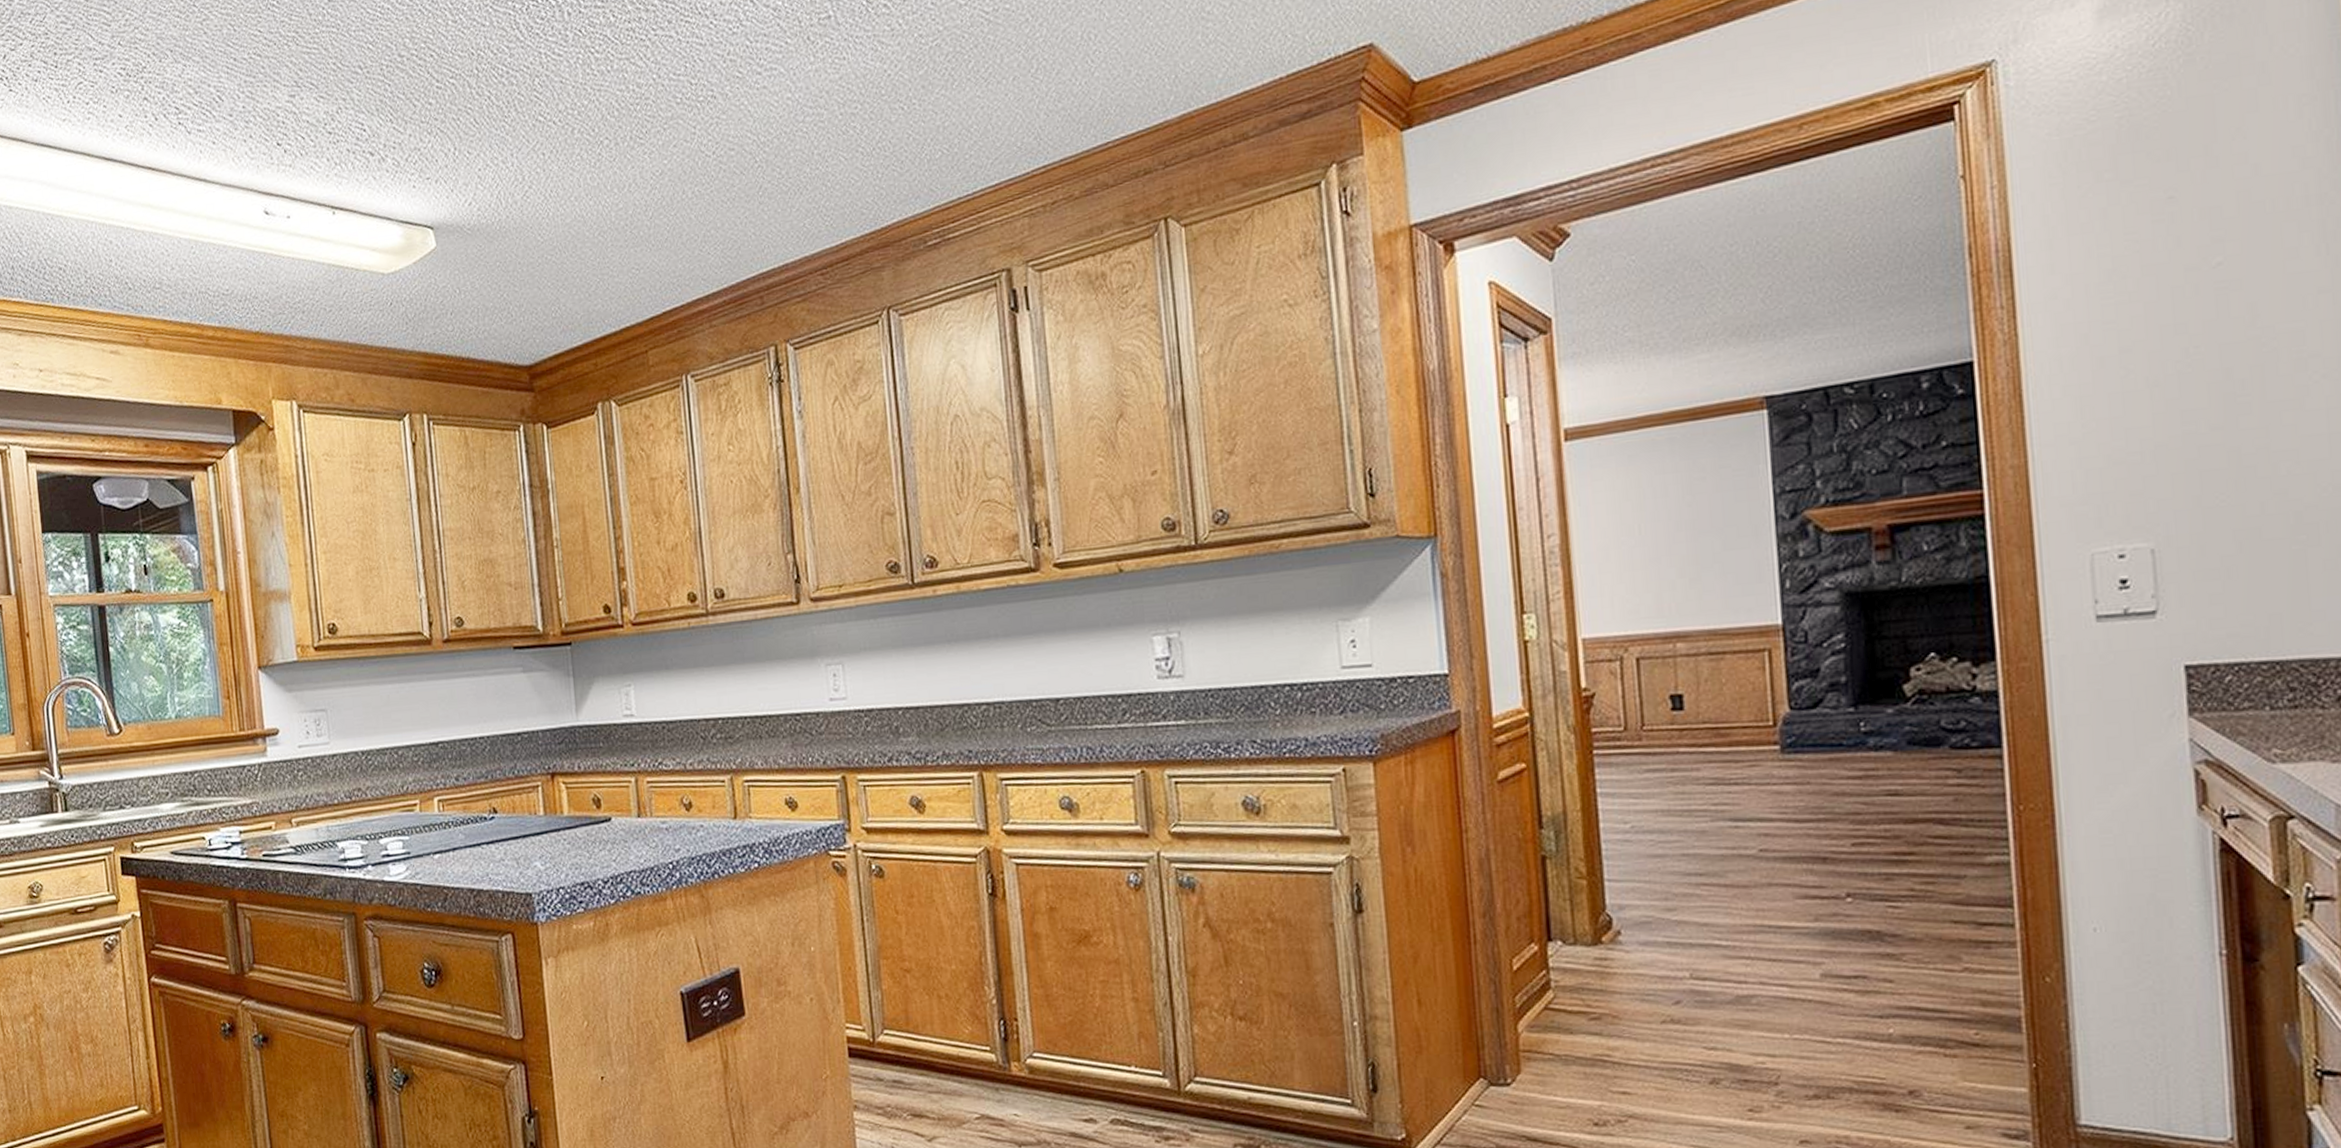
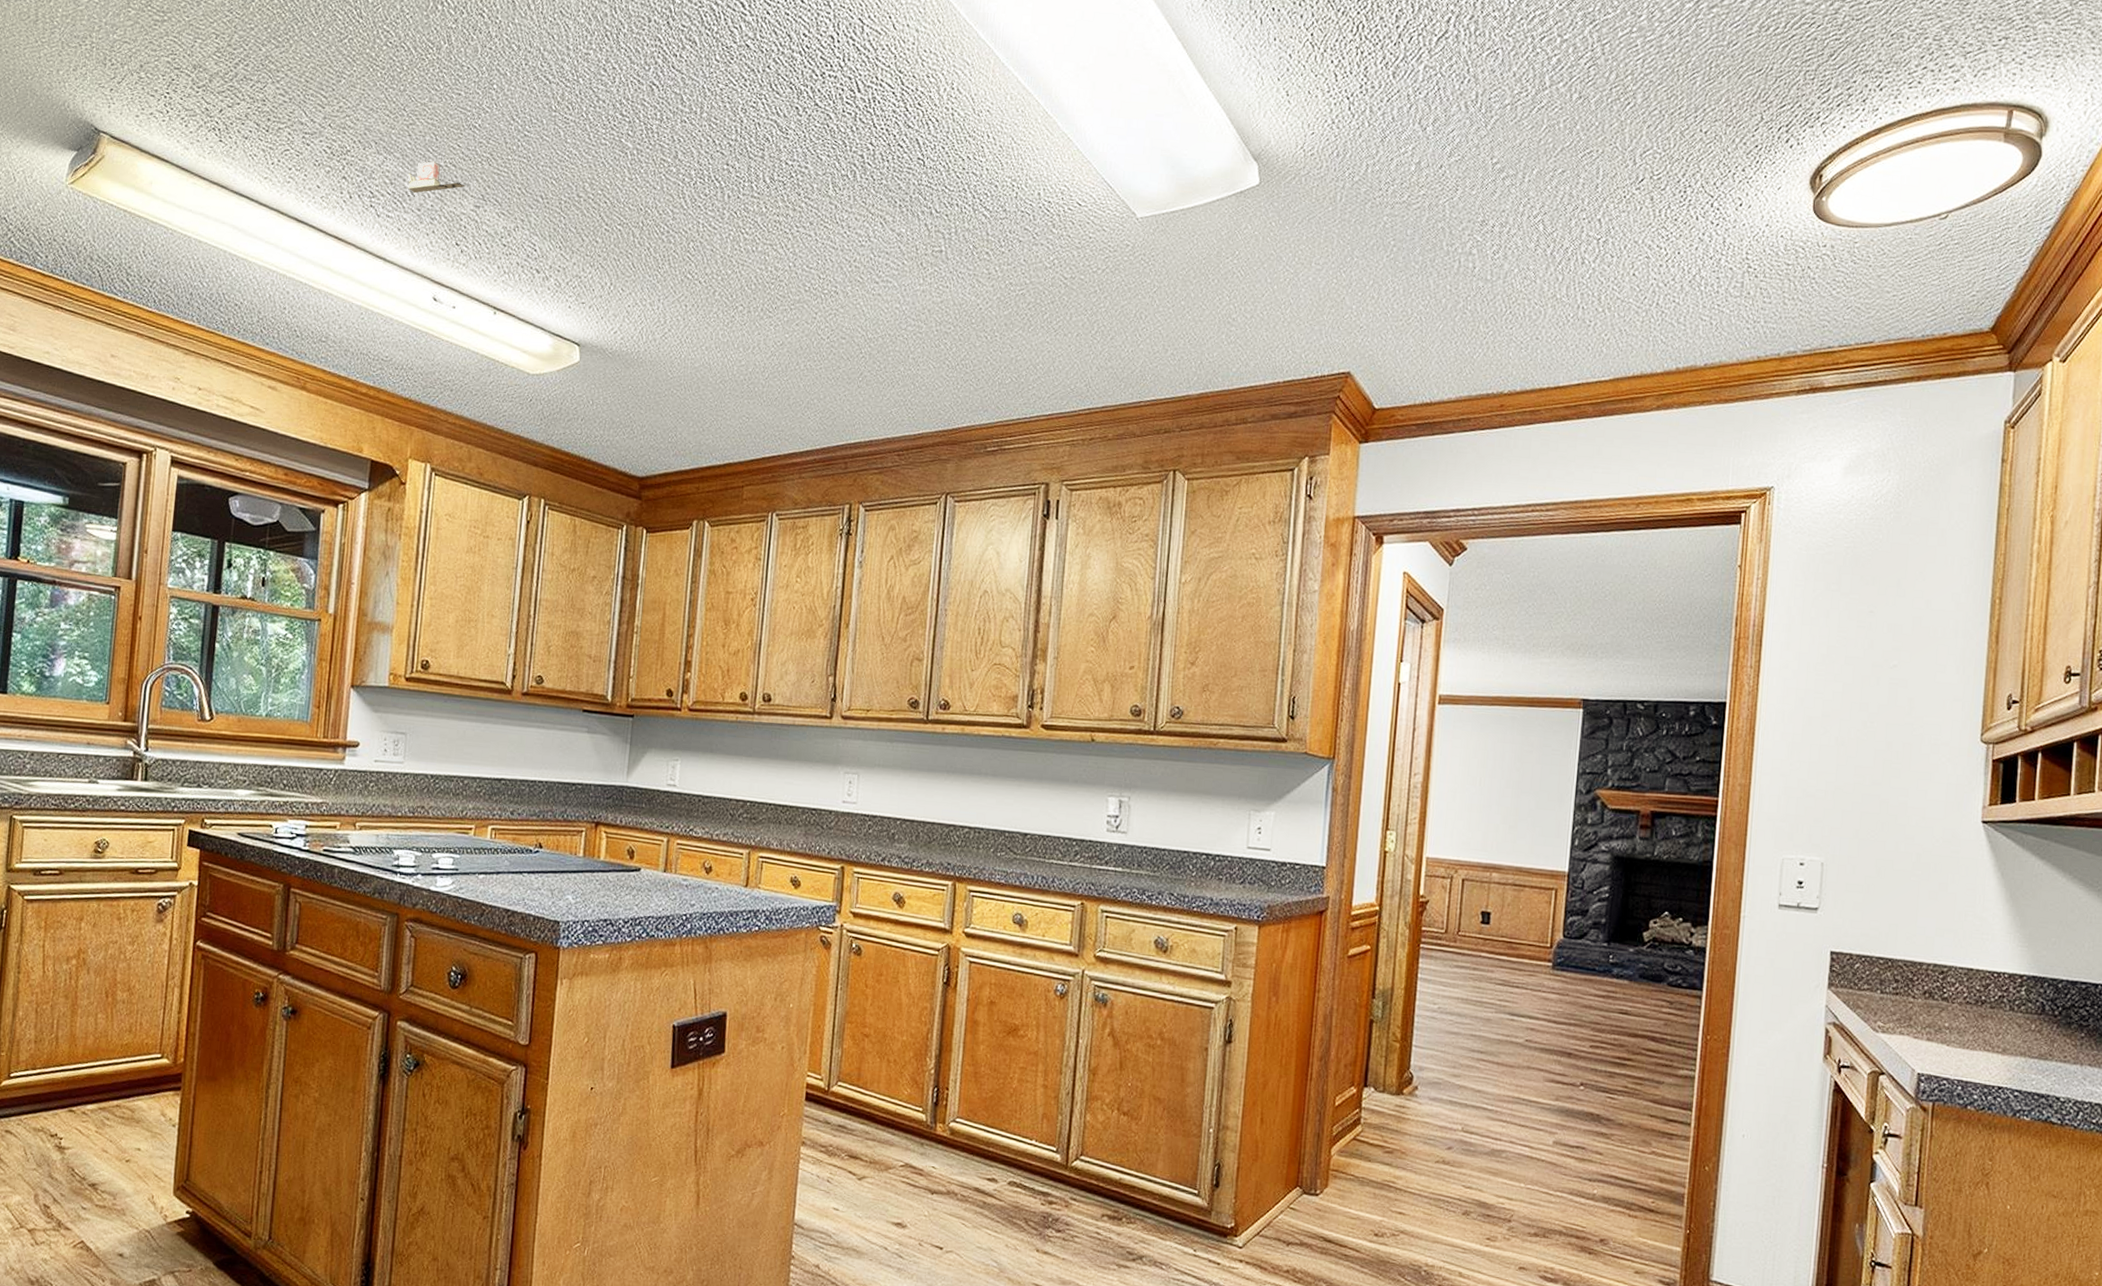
tape dispenser: none [211,55,275,98] -> present [407,160,465,194]

